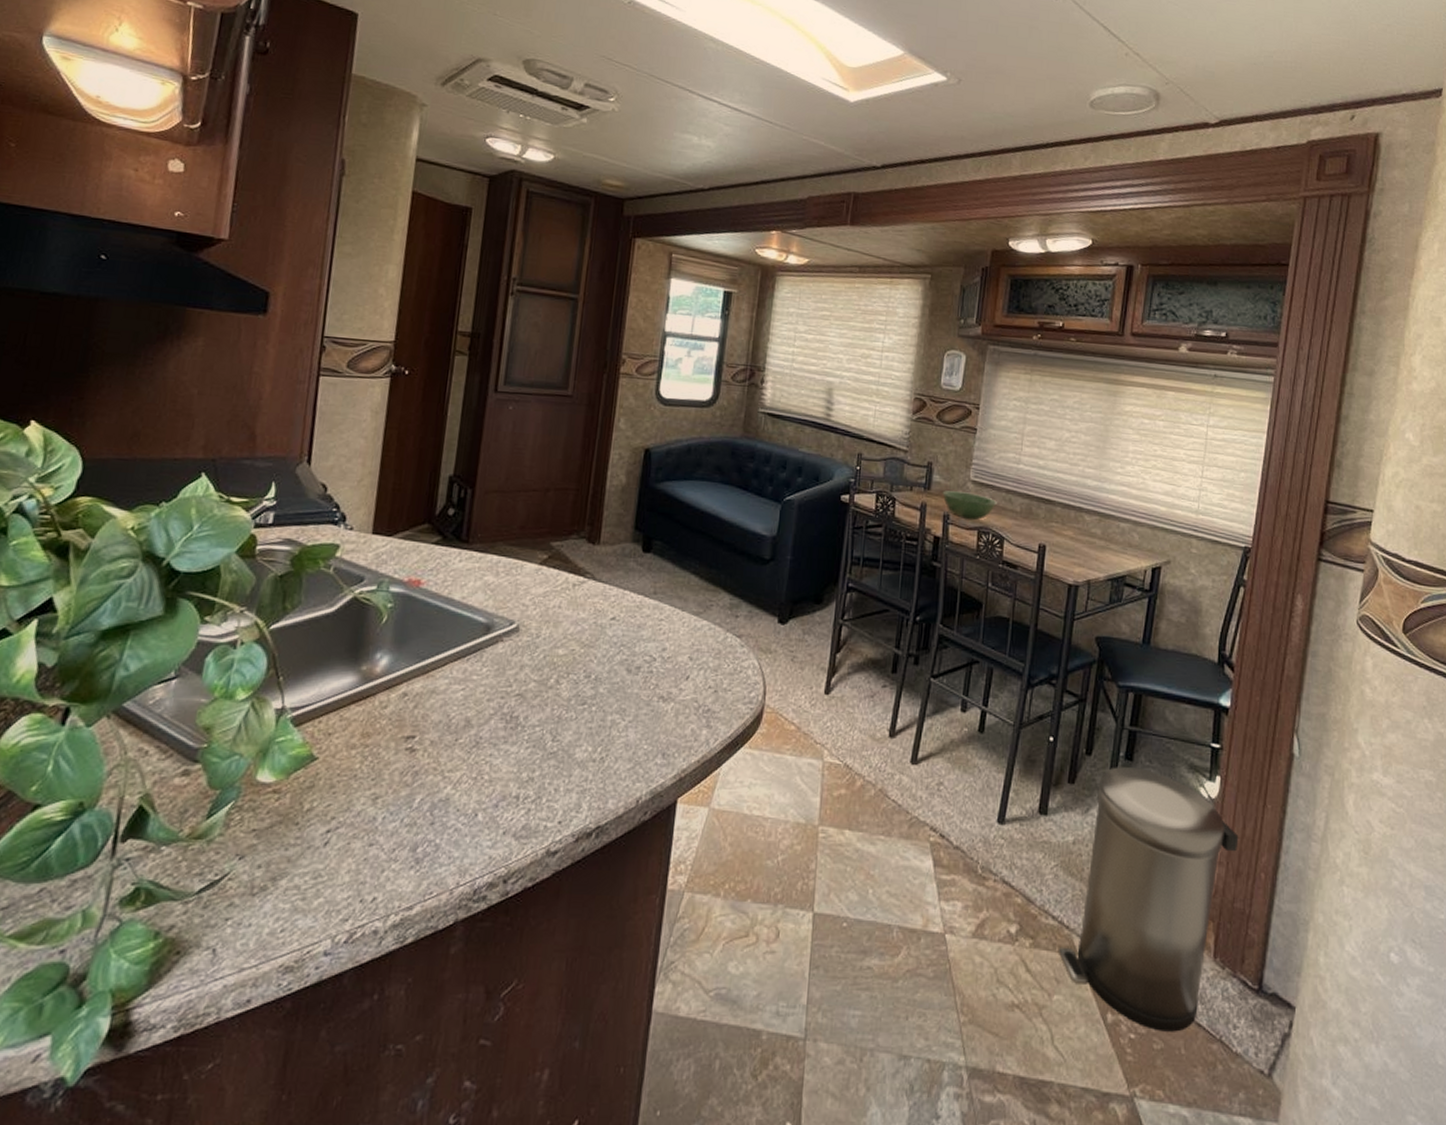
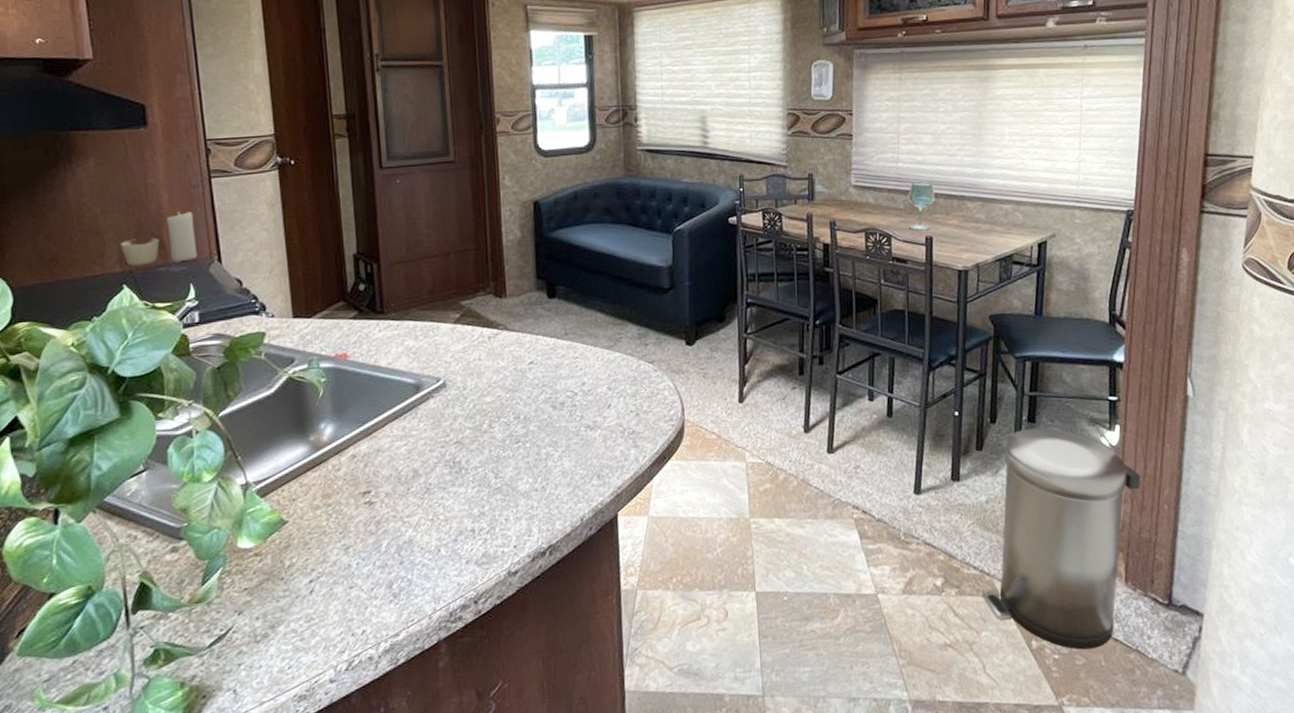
candle: none [208,426,251,455] -> present [119,238,160,266]
candle: none [258,404,293,457] -> present [166,211,198,262]
bowl: present [942,490,998,520] -> none [826,197,882,223]
wine glass: none [1023,486,1053,538] -> present [908,182,935,231]

